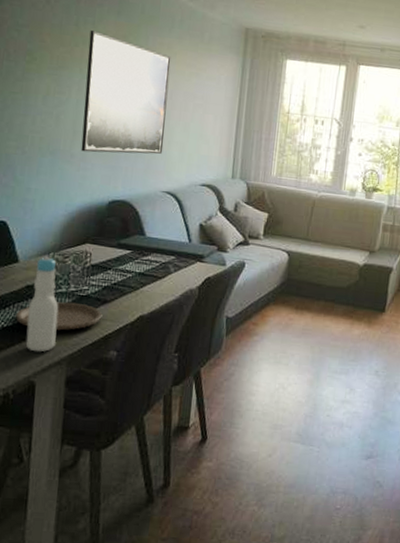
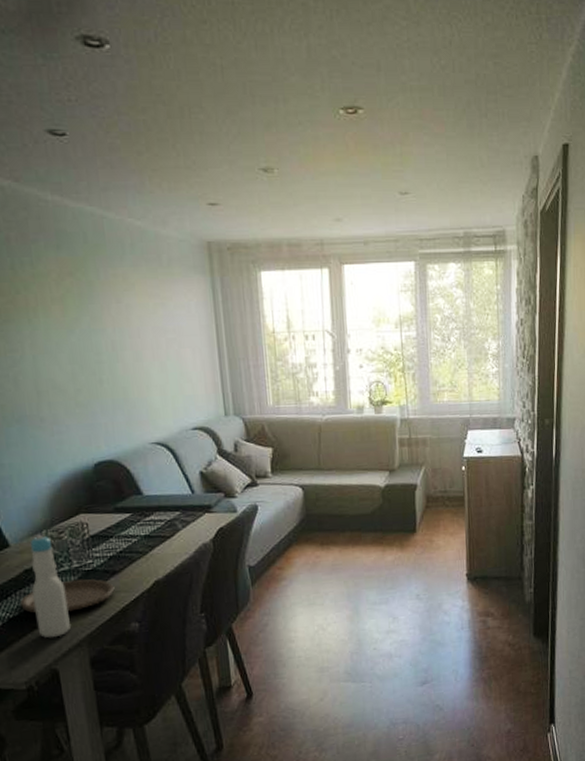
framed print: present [81,31,171,155] -> none [30,272,143,413]

